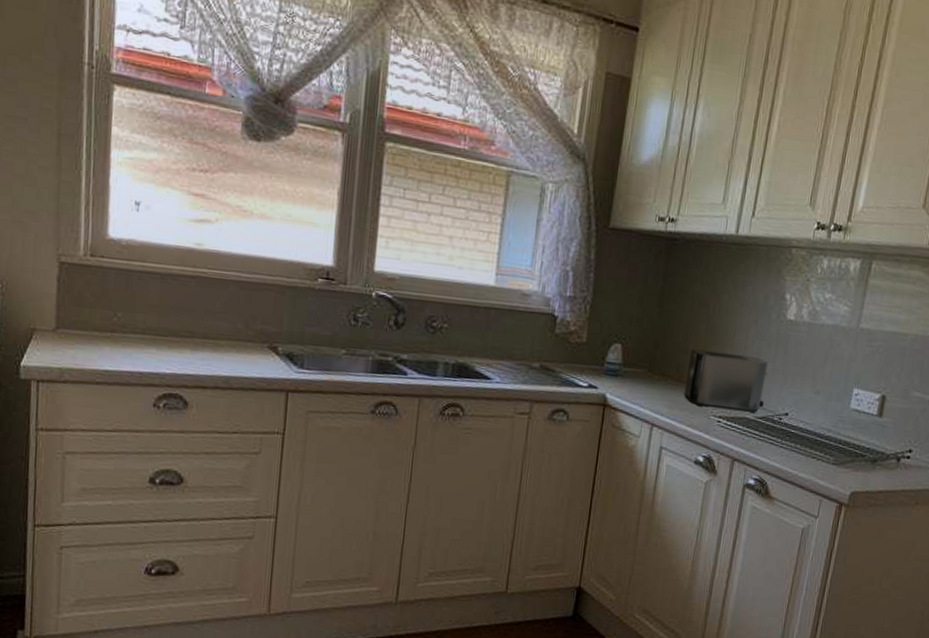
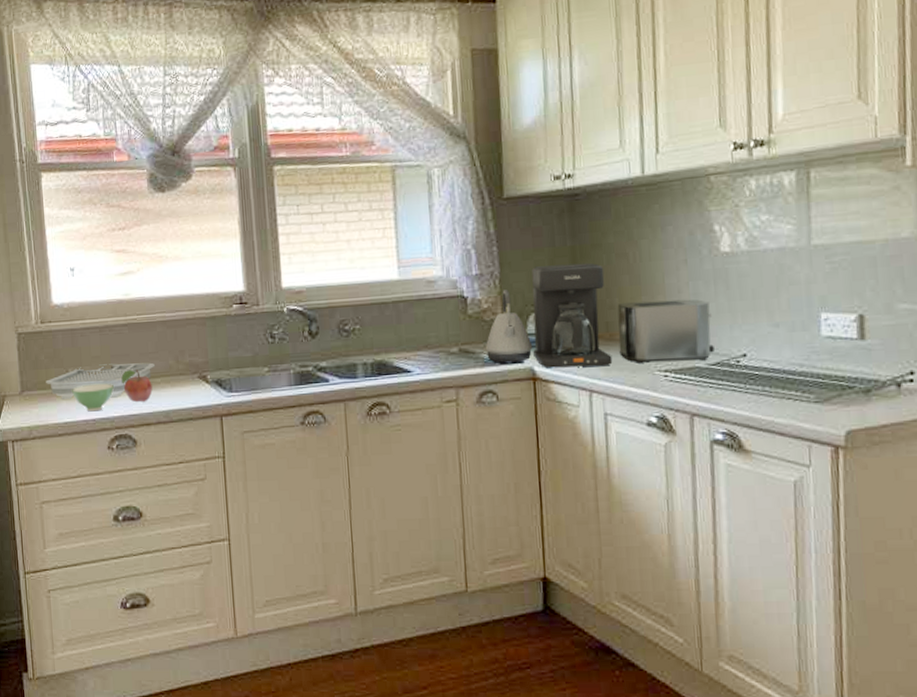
dish rack: none [88,313,222,354] -> present [46,362,156,401]
bowl: none [118,333,171,365] -> present [71,383,115,412]
fruit: none [180,326,215,364] -> present [121,370,153,403]
kettle: none [565,316,609,388] -> present [485,290,533,364]
coffee maker: none [608,300,686,404] -> present [531,262,613,368]

